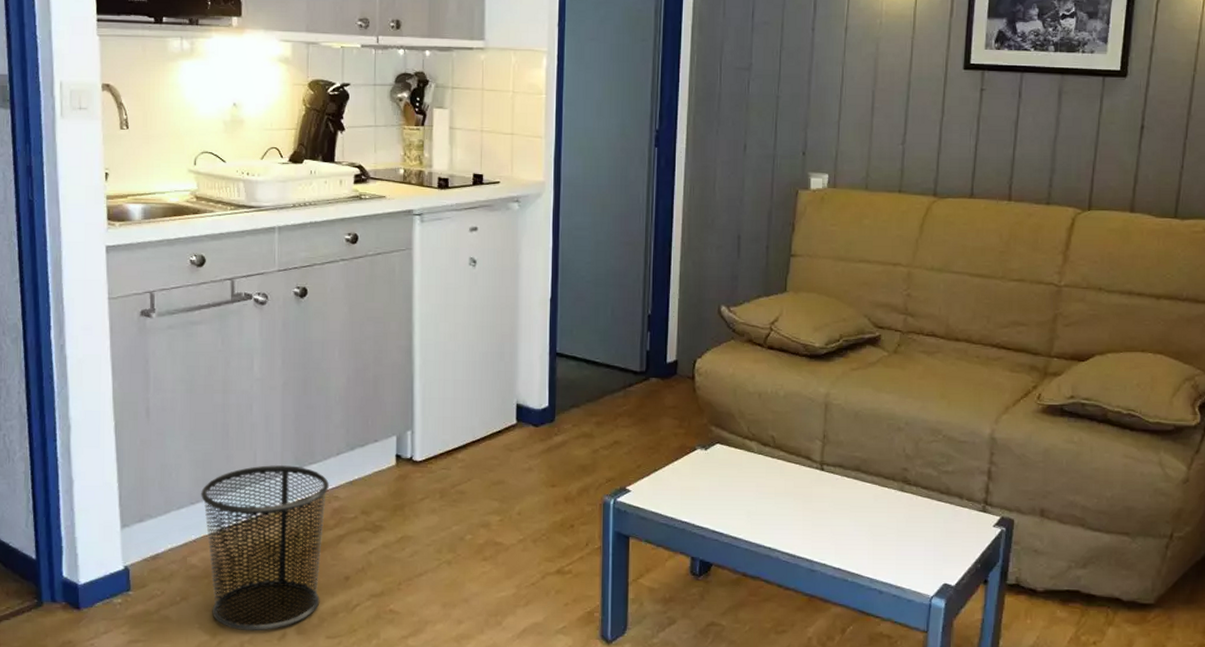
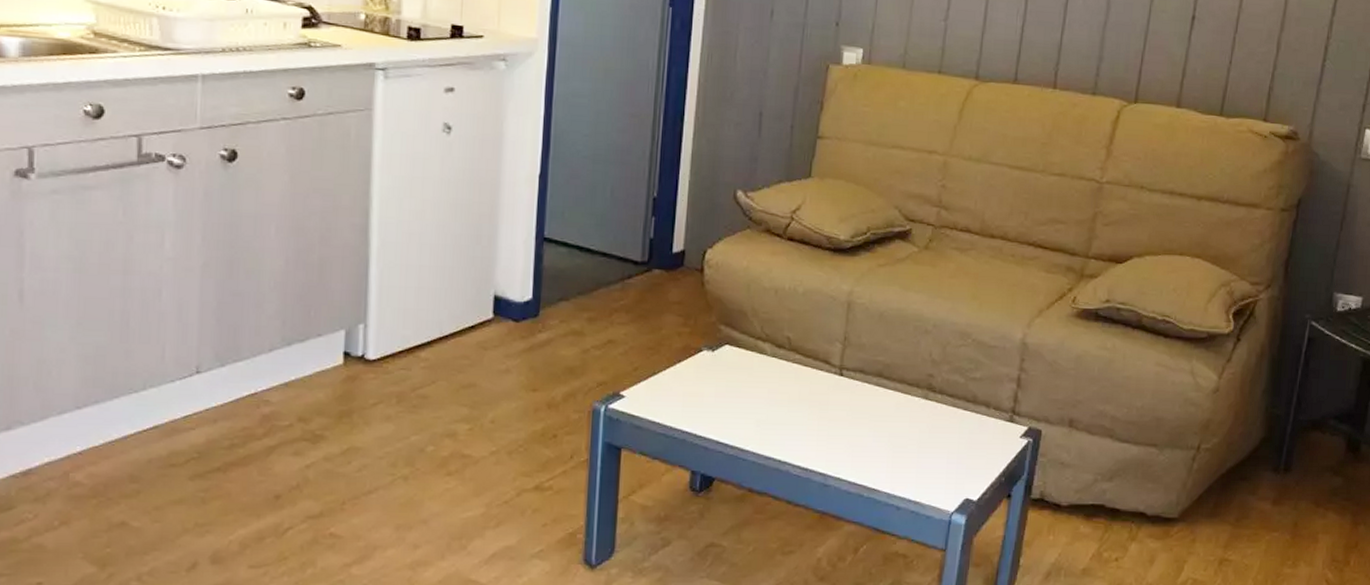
waste bin: present [201,465,329,631] -> none [90,362,258,561]

